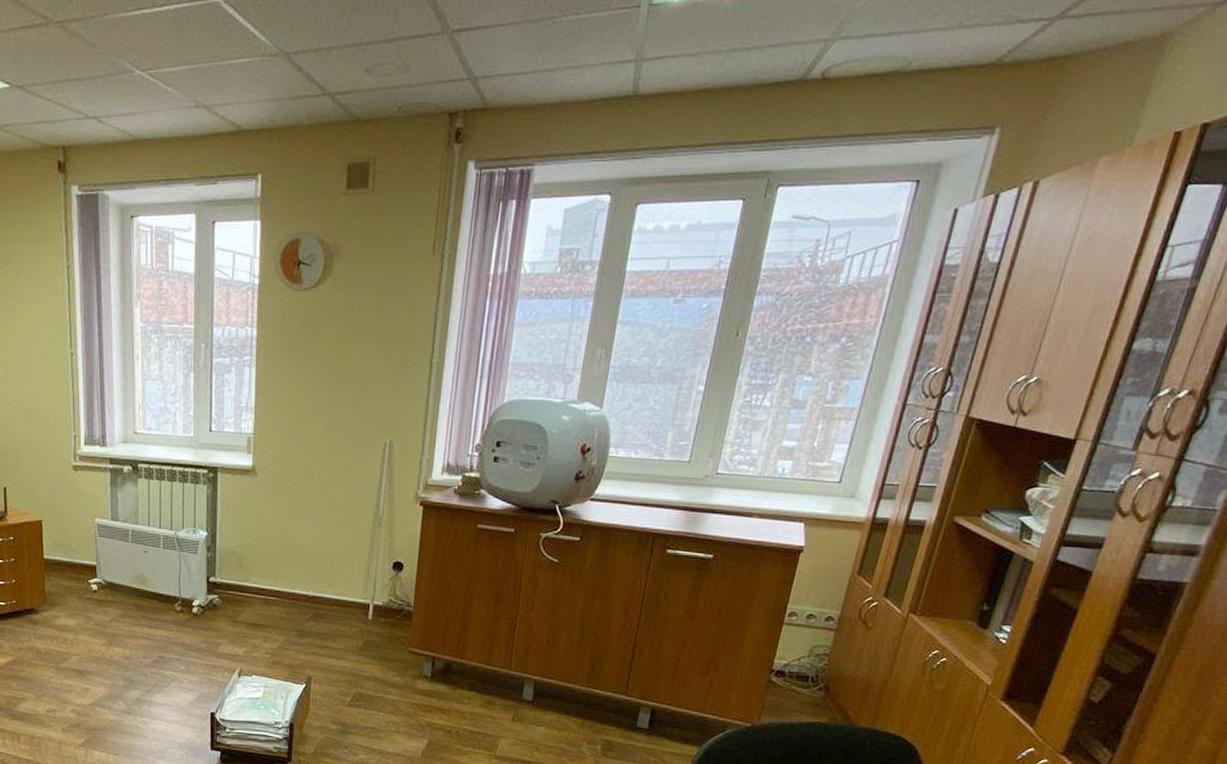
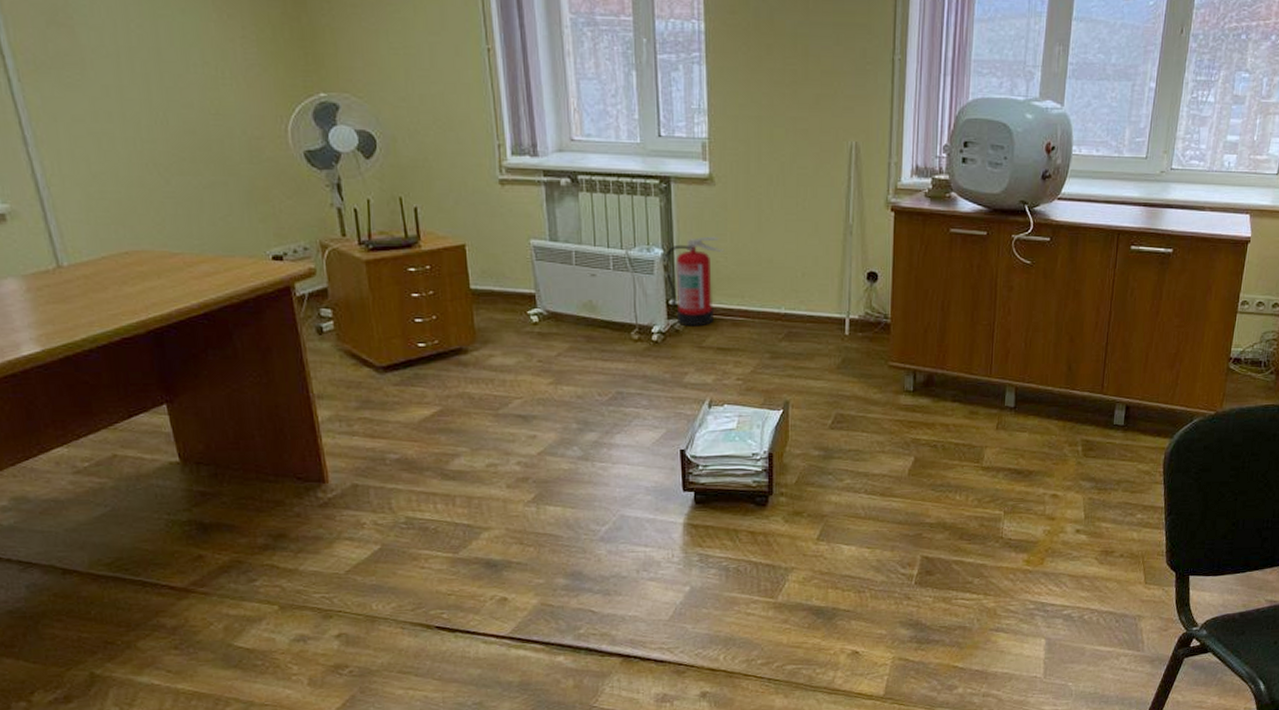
fire extinguisher: none [207,522,262,603] -> present [664,236,725,327]

